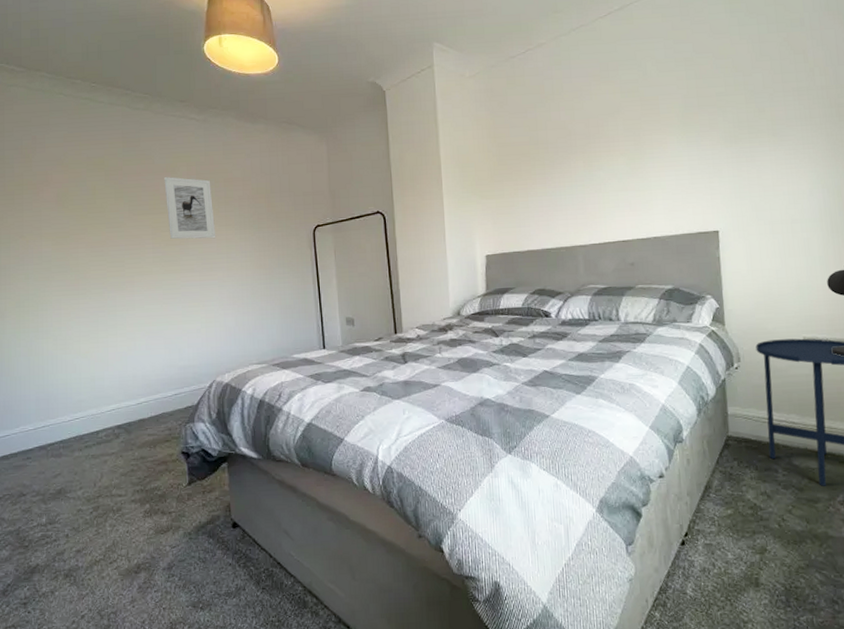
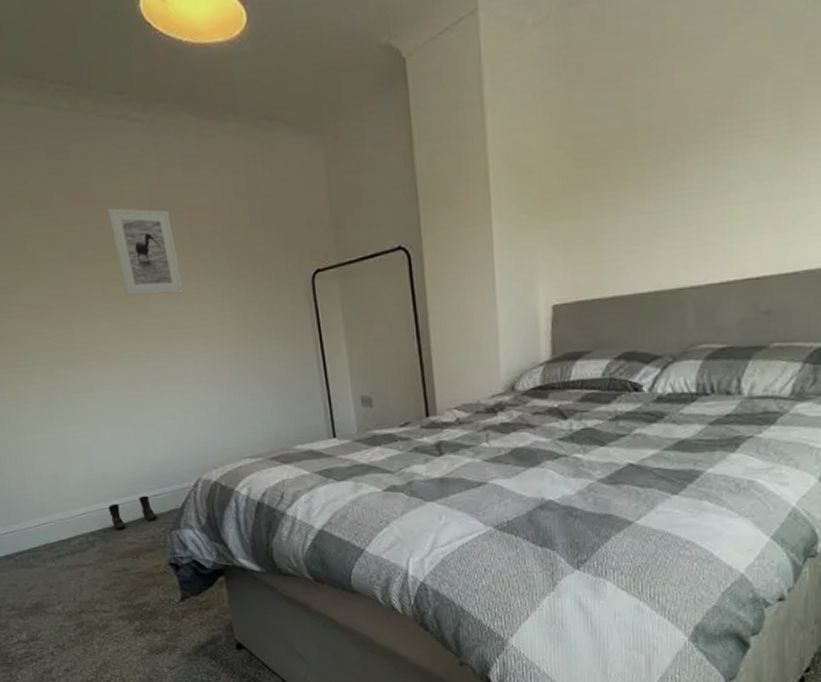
boots: none [135,394,175,423] -> present [108,495,157,530]

